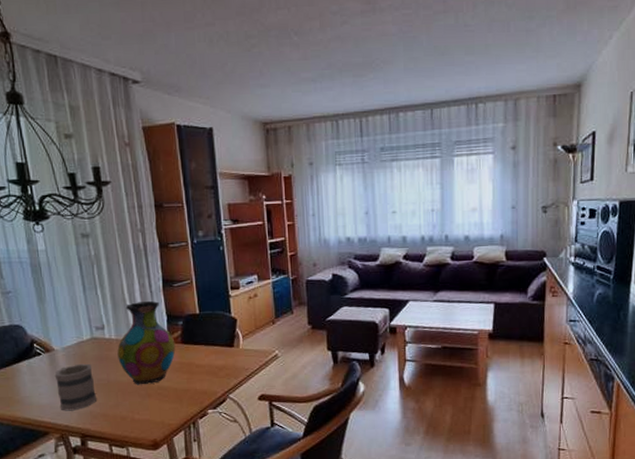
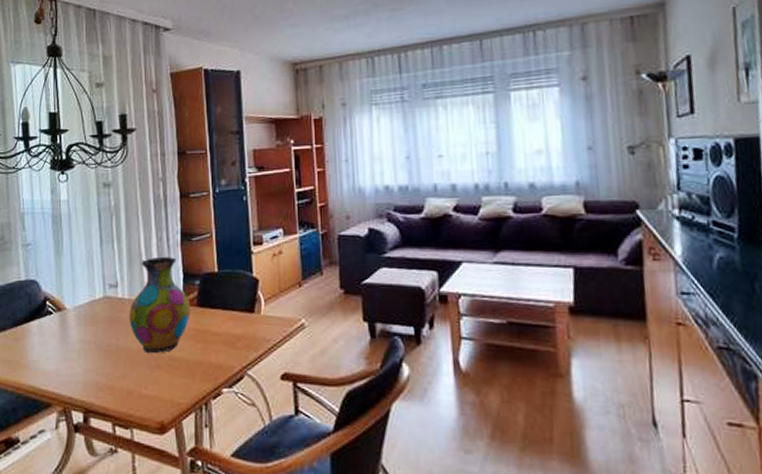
mug: present [54,363,96,411] -> none [63,325,103,380]

